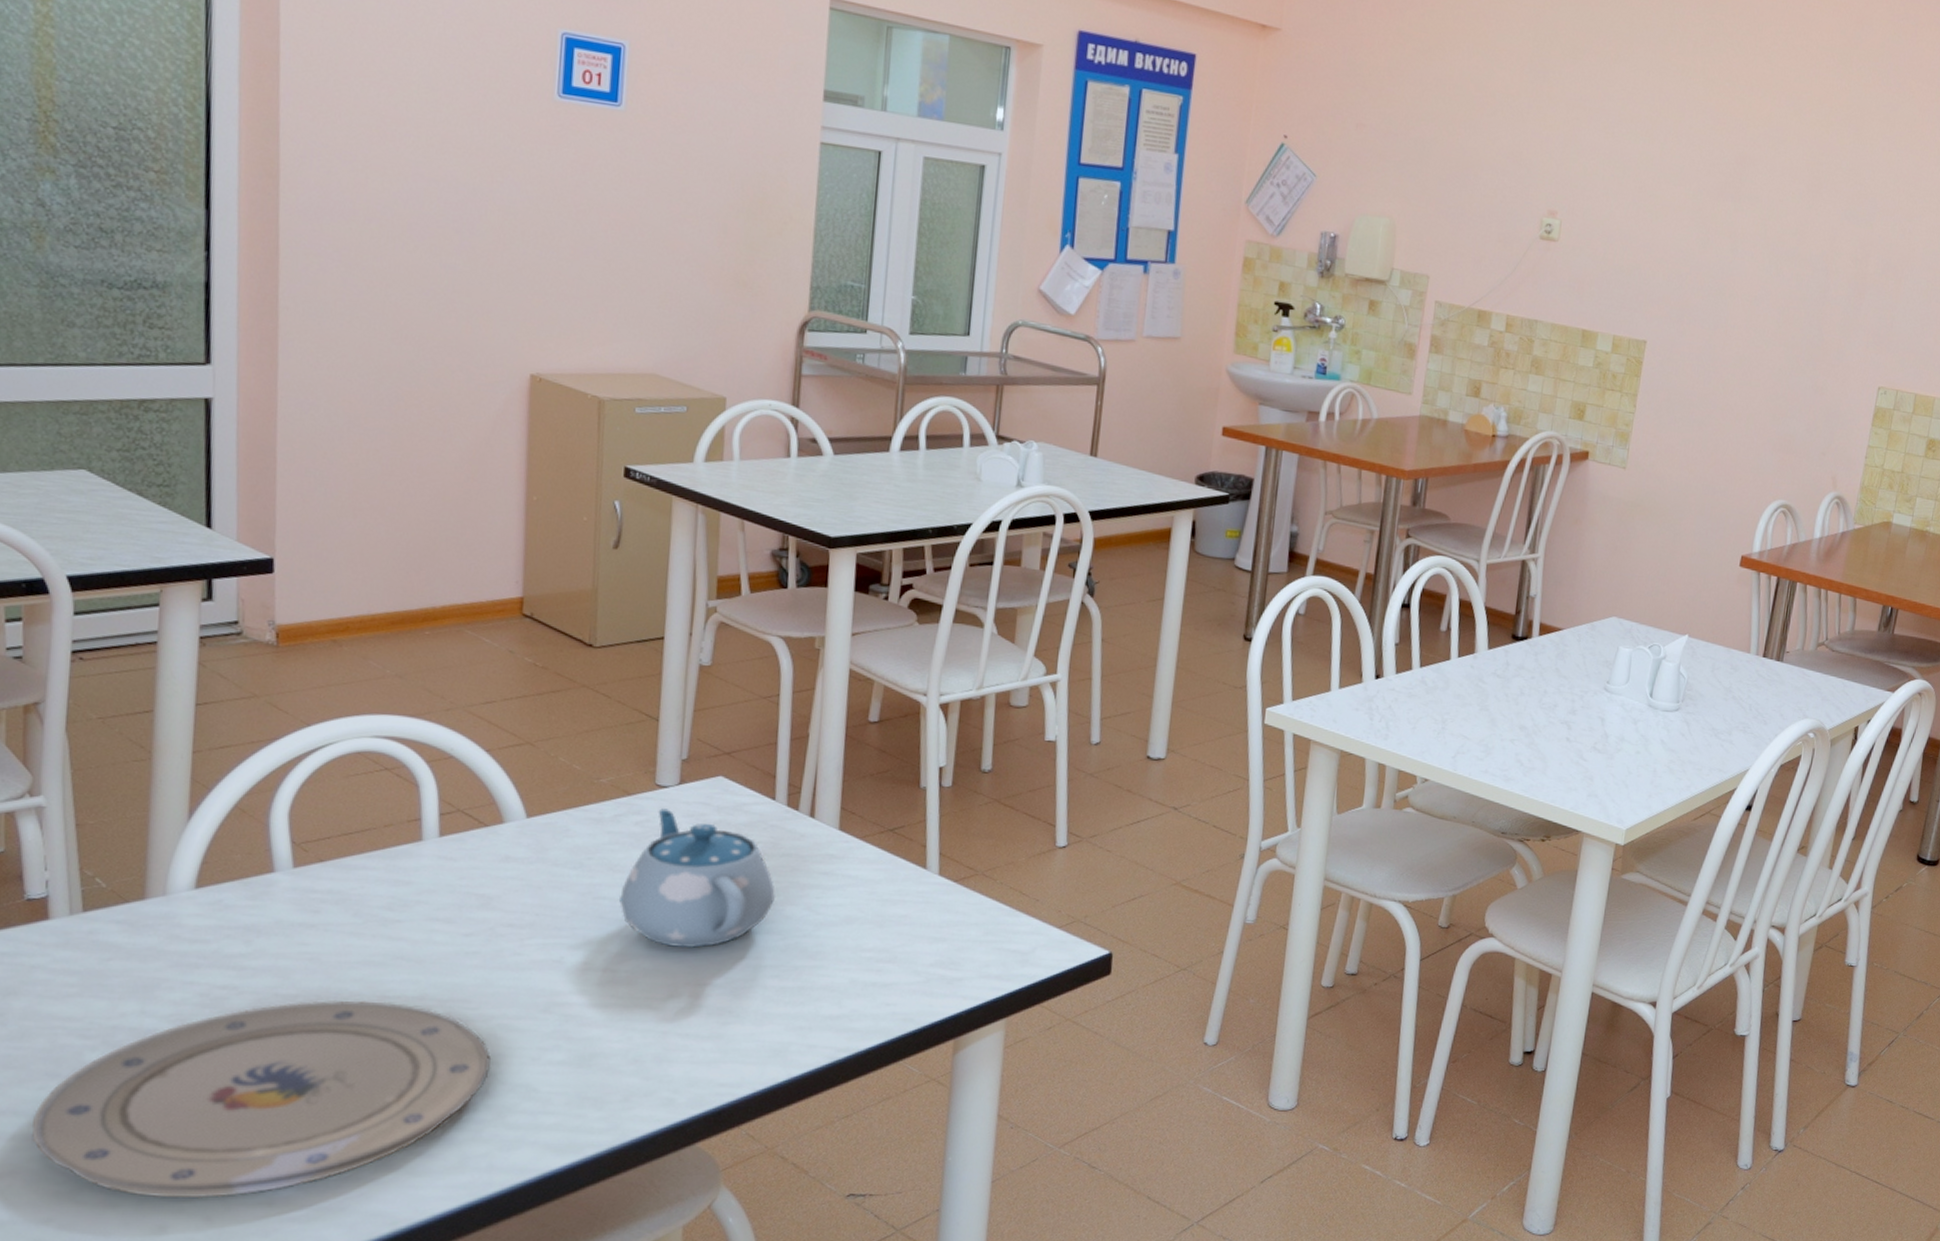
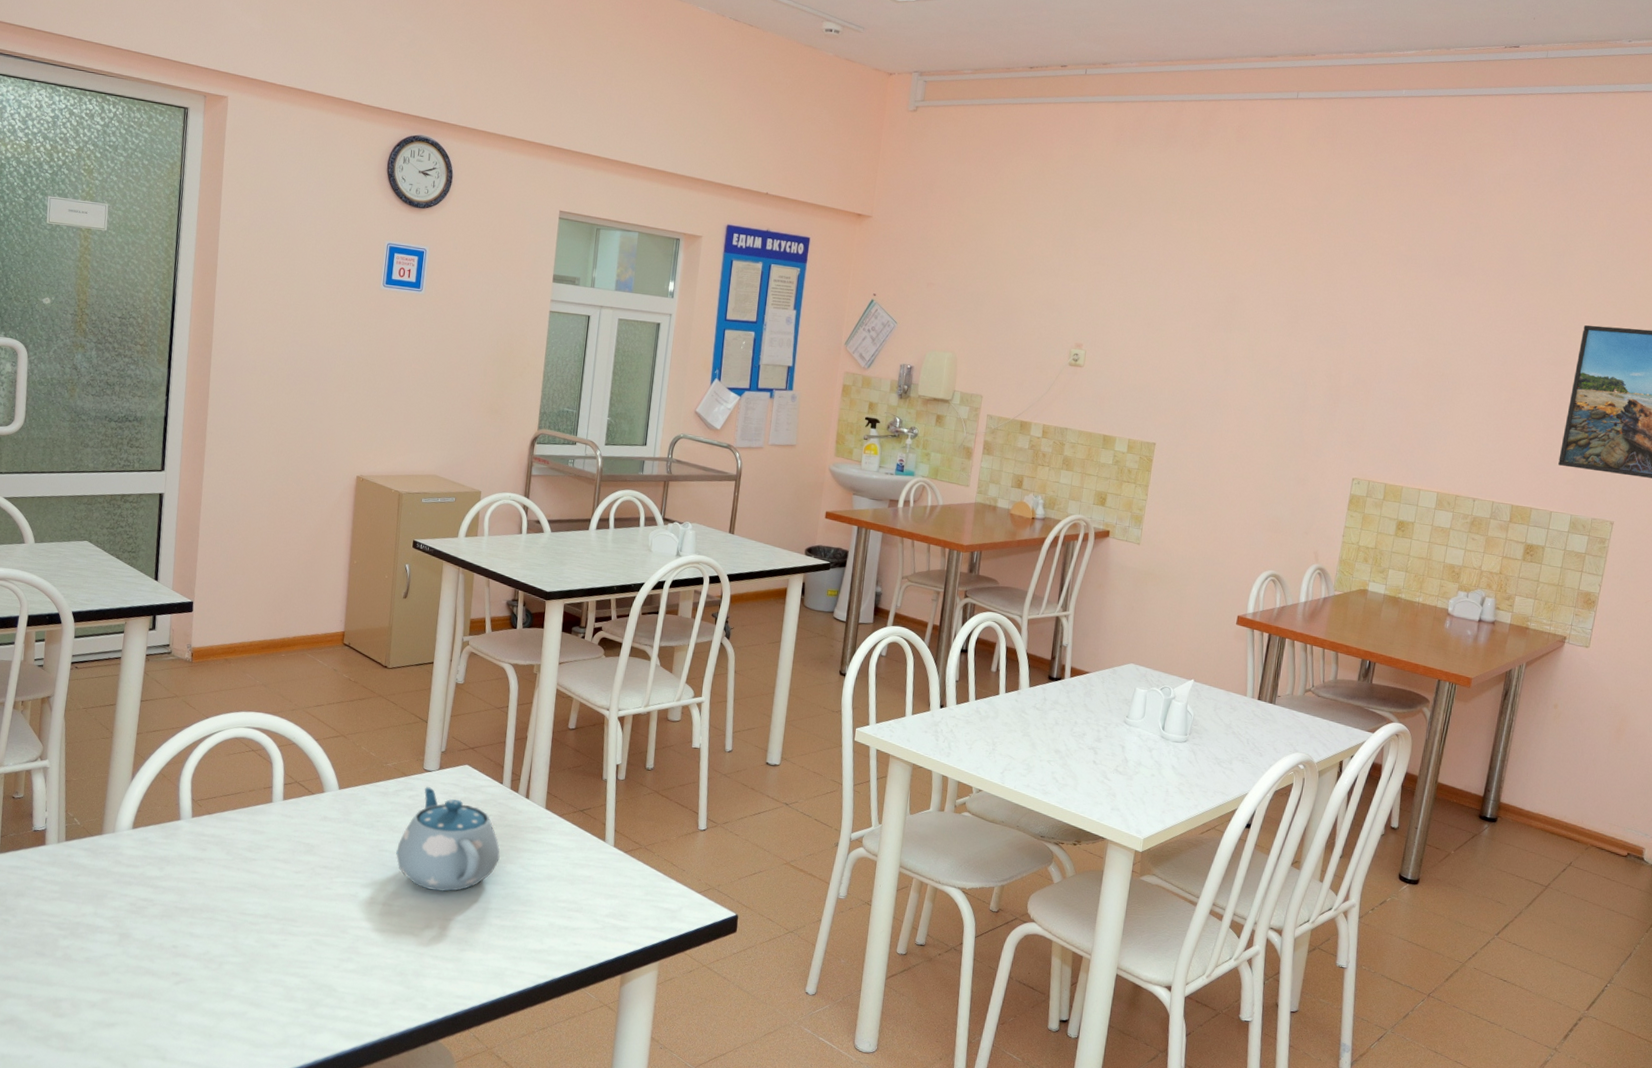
plate: present [31,999,491,1199] -> none [25,913,308,1051]

